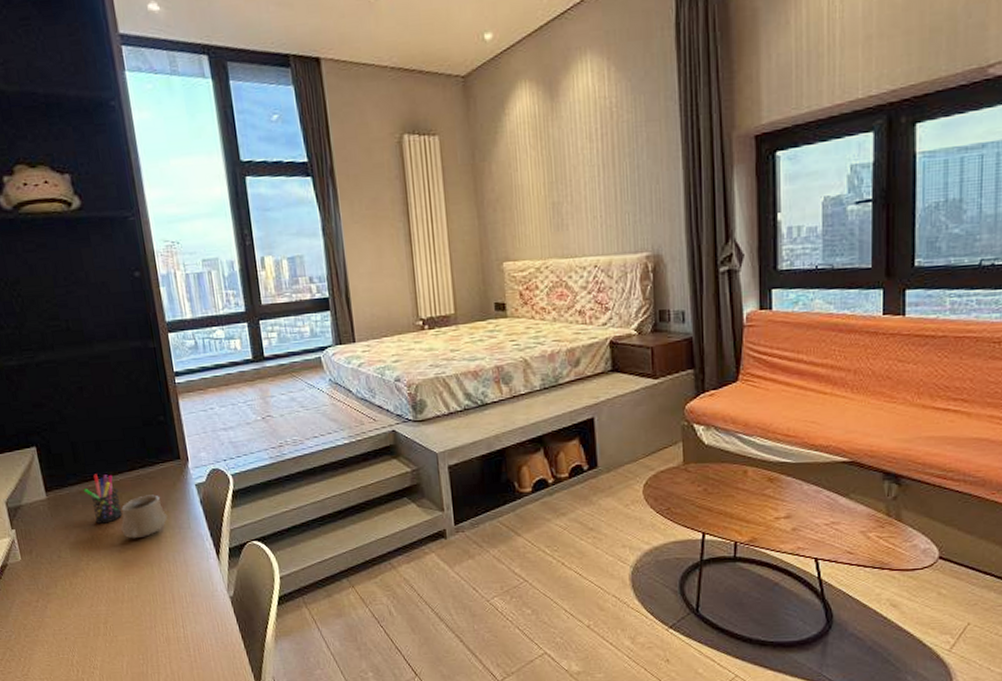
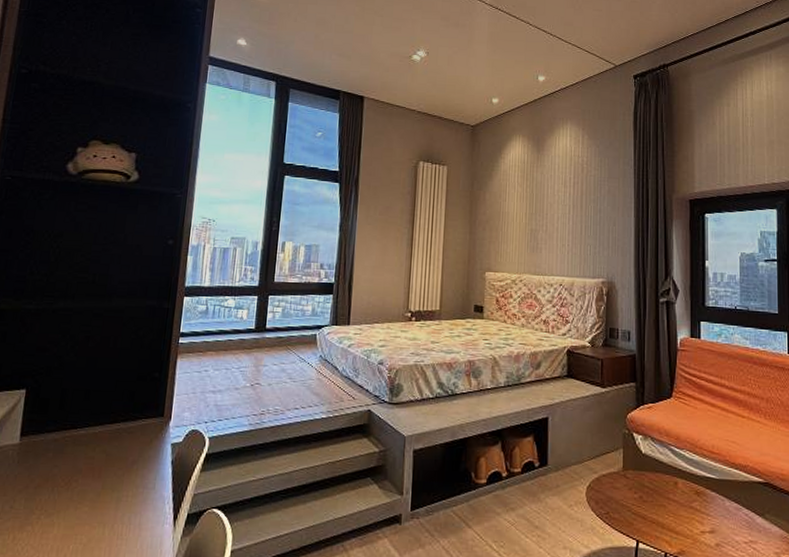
pen holder: present [83,474,123,524] -> none [58,423,94,476]
cup: present [121,494,168,539] -> none [84,450,136,495]

